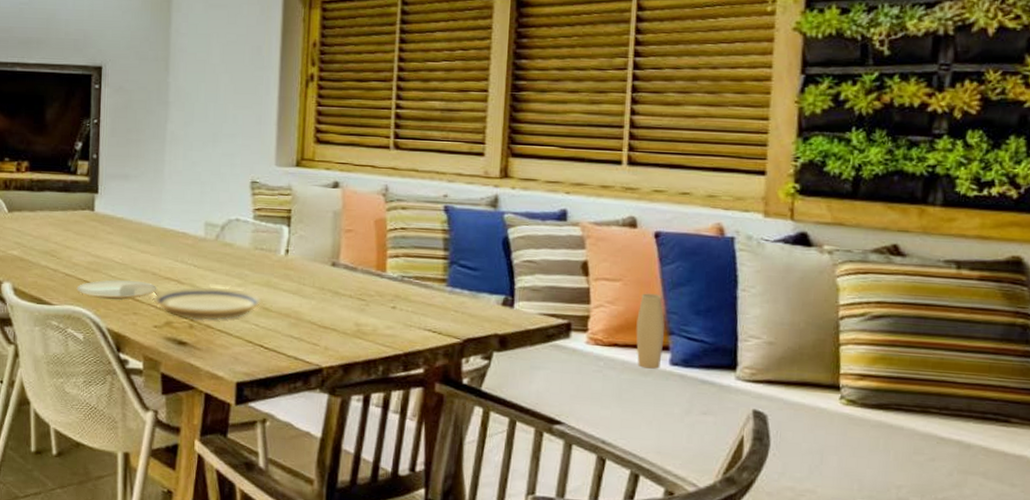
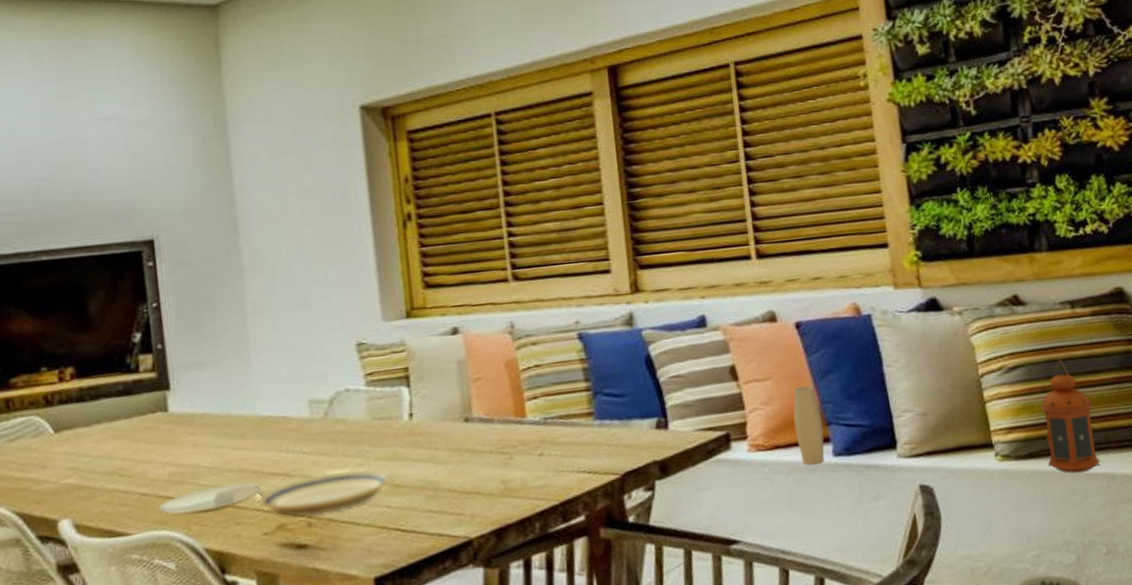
lantern: none [897,317,961,436] -> present [1040,359,1100,474]

